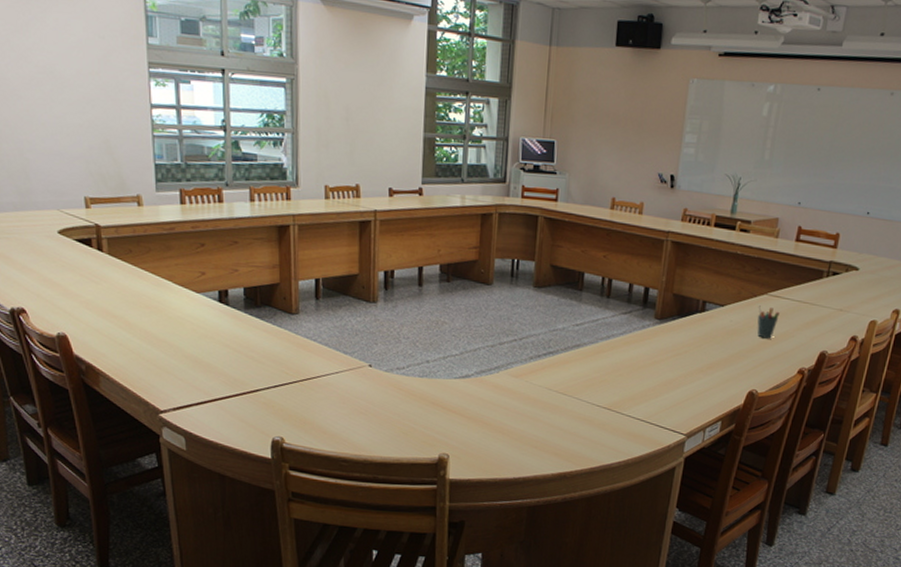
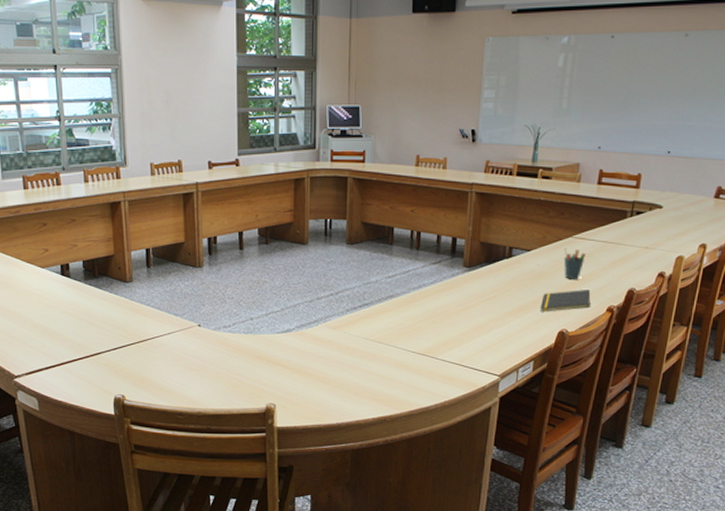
notepad: none [730,349,783,371] -> present [540,289,591,312]

